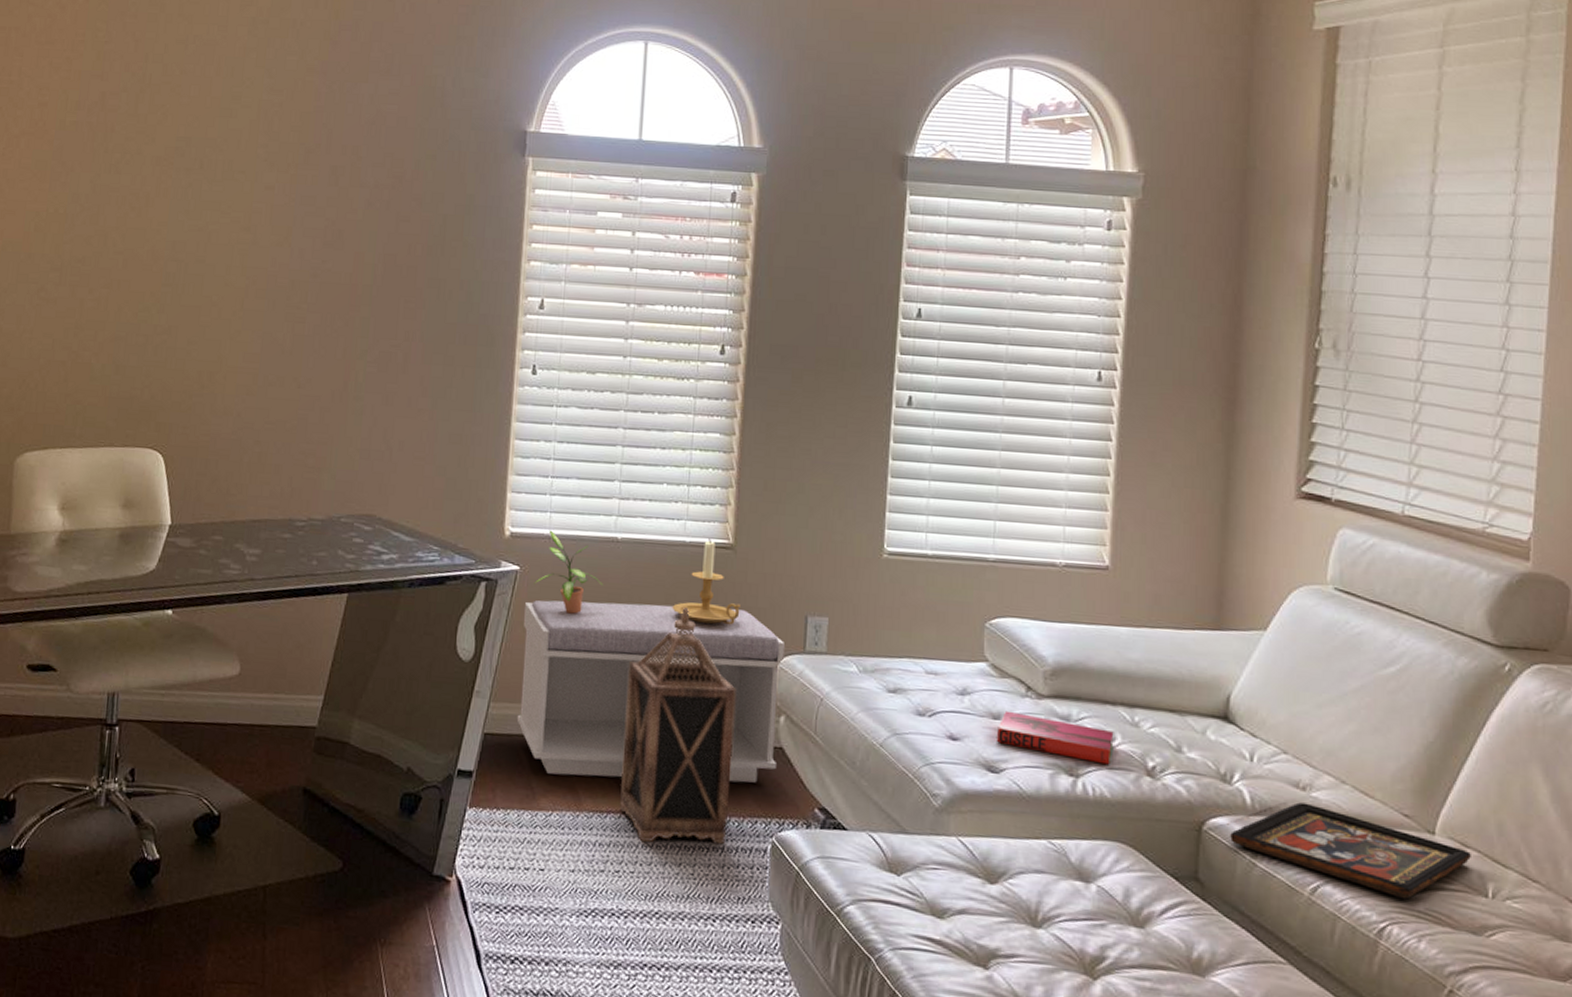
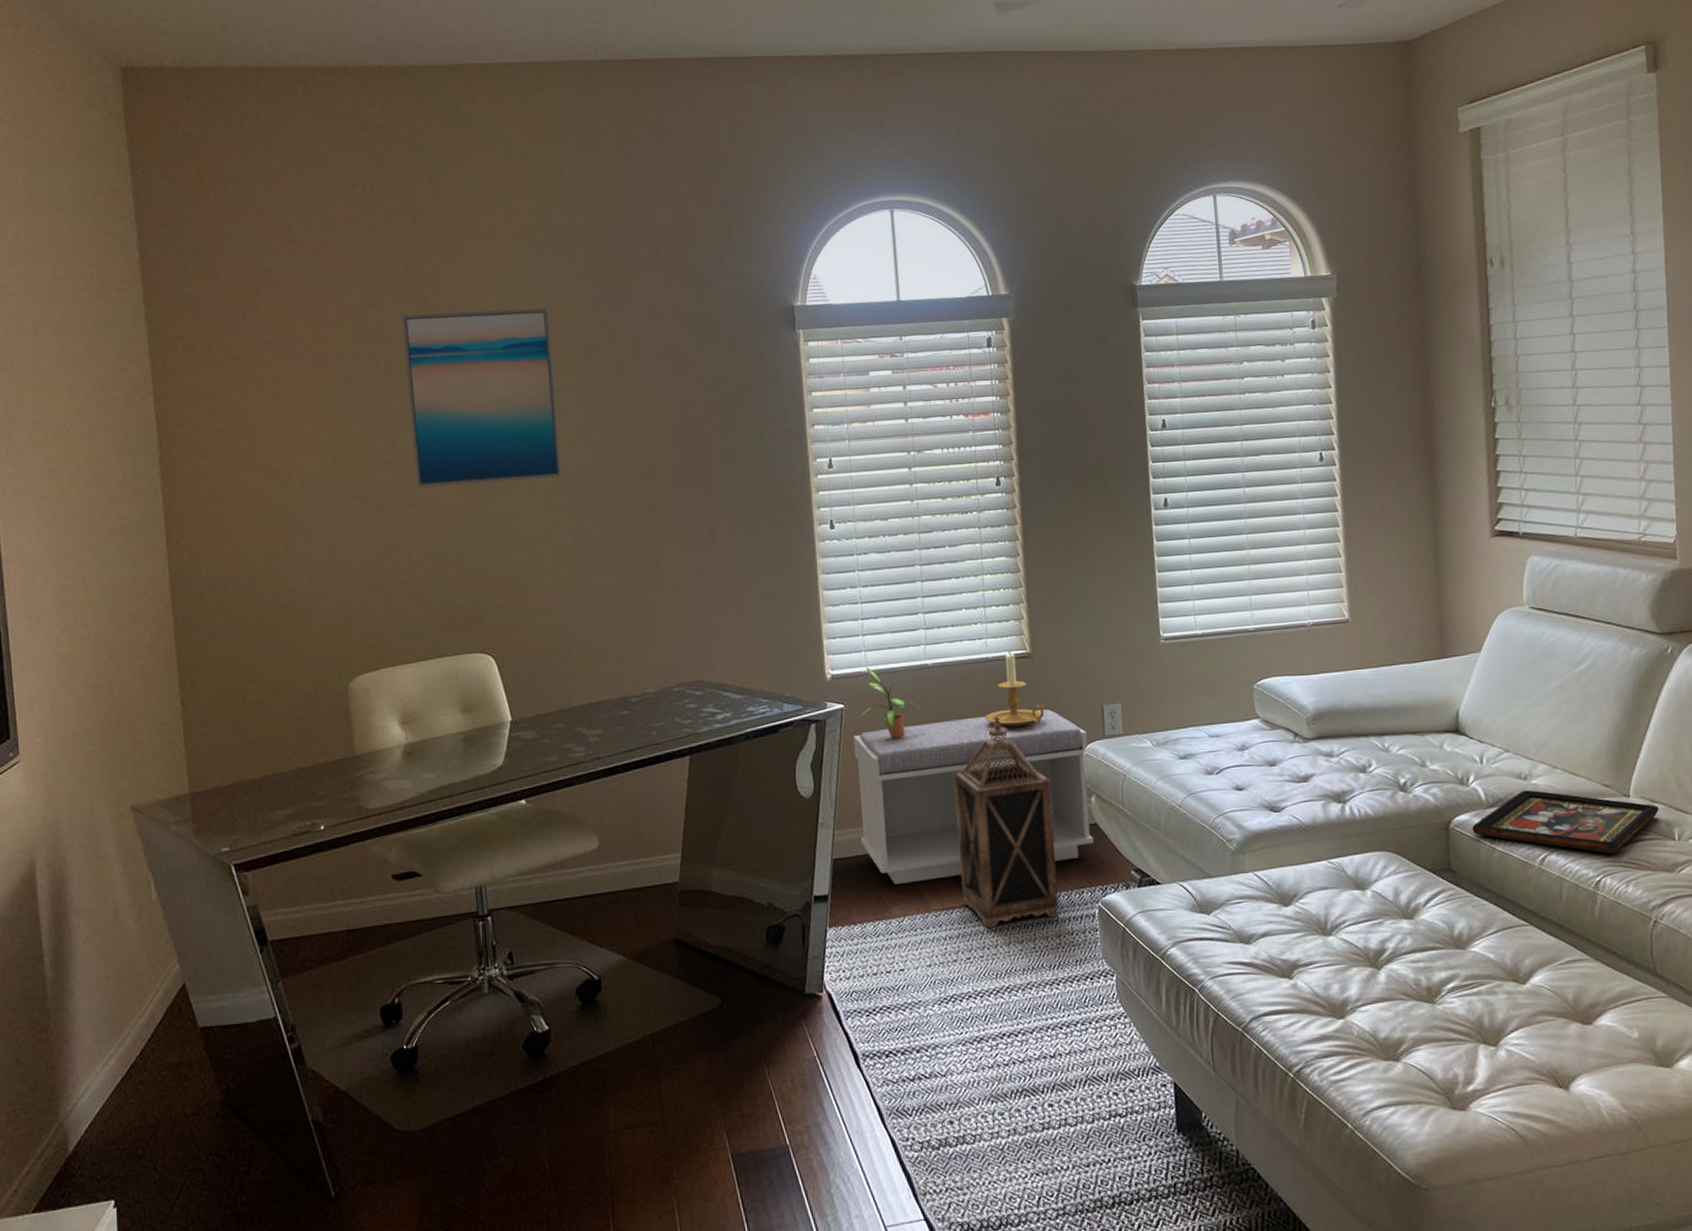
wall art: none [113,90,272,278] -> present [401,308,563,488]
hardback book: present [997,710,1114,765] -> none [1274,757,1371,788]

